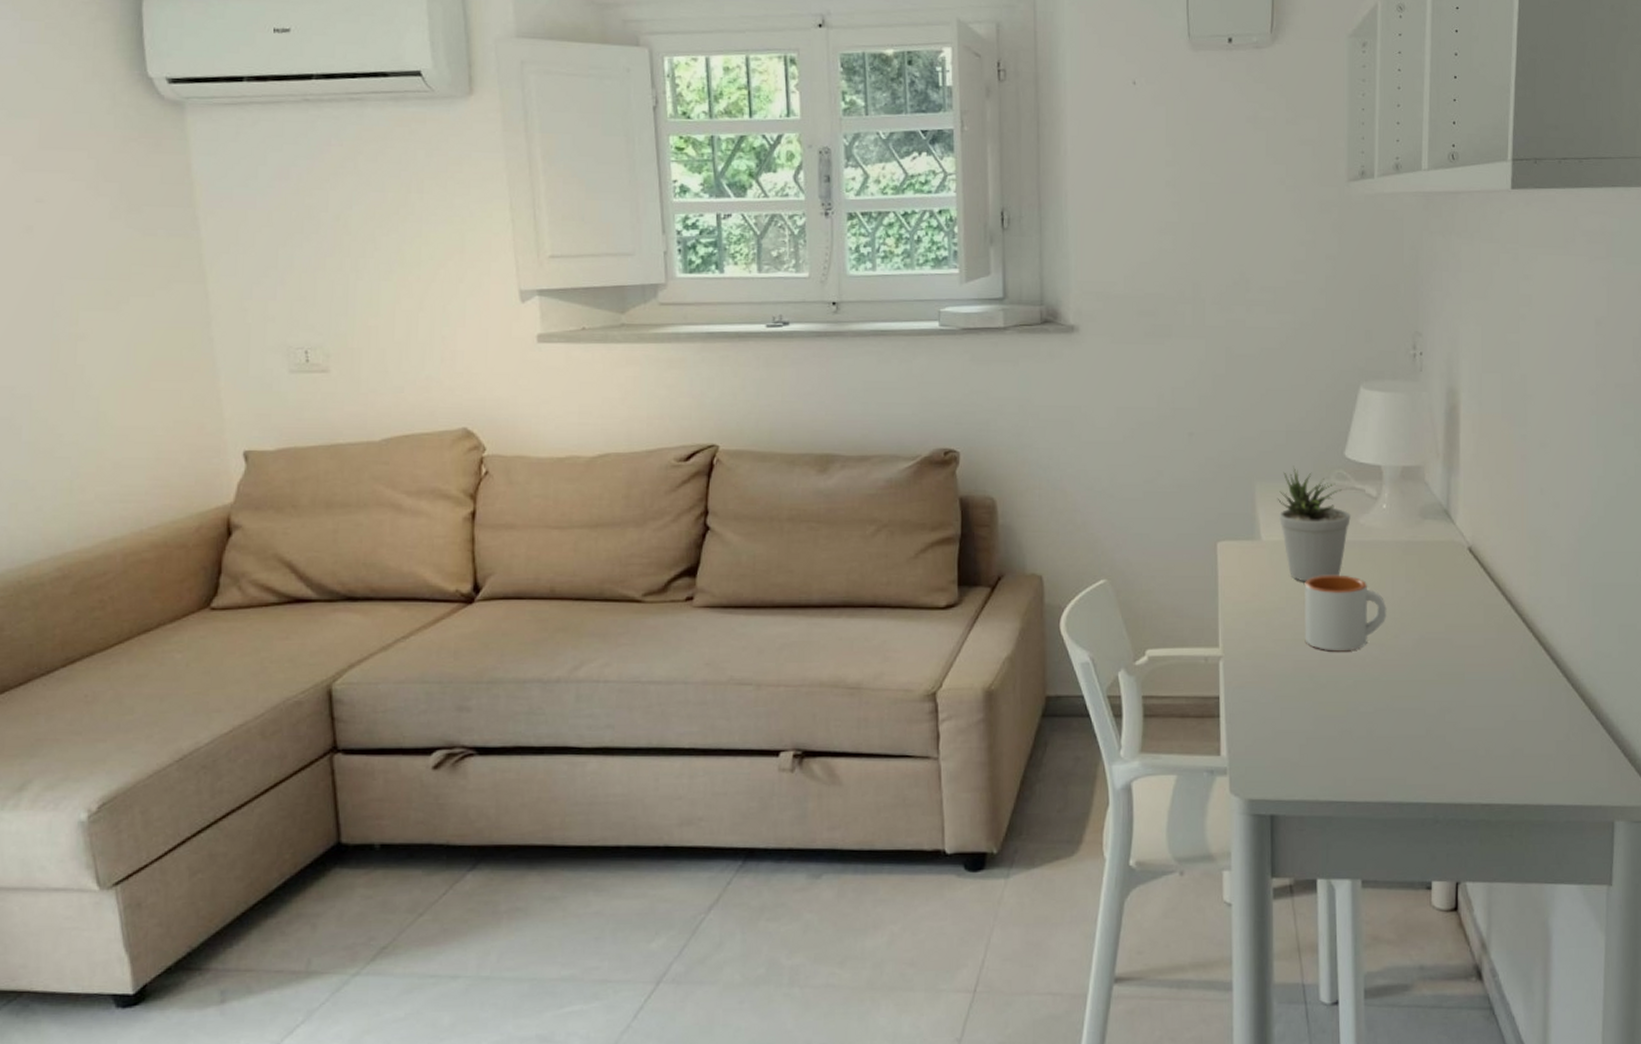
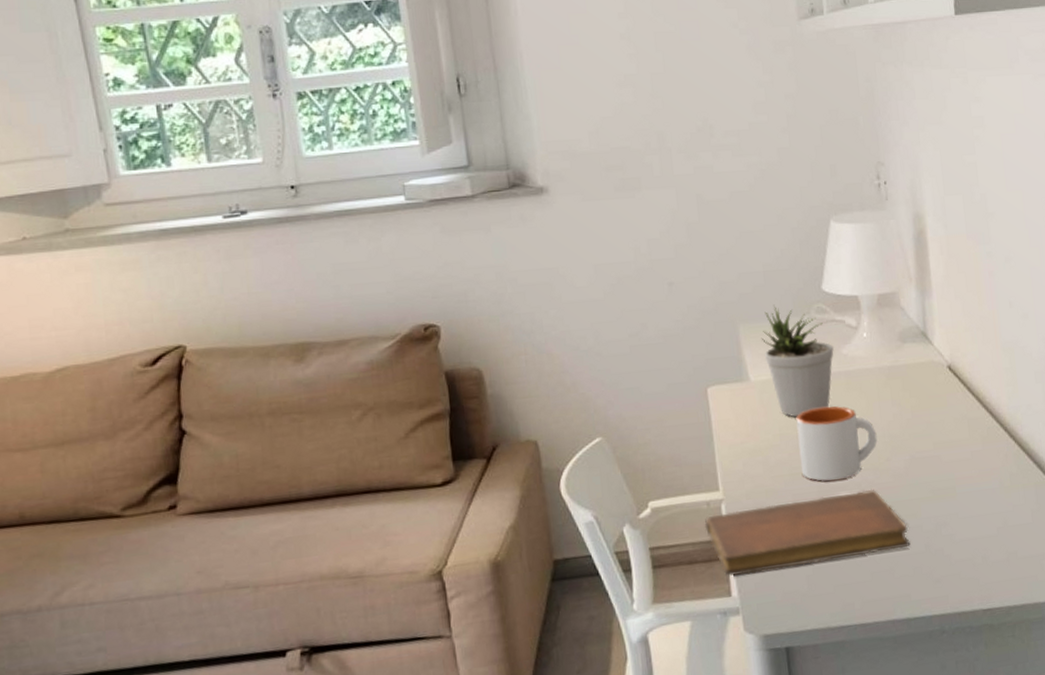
notebook: none [1200,664,1411,736] -> present [704,489,910,577]

